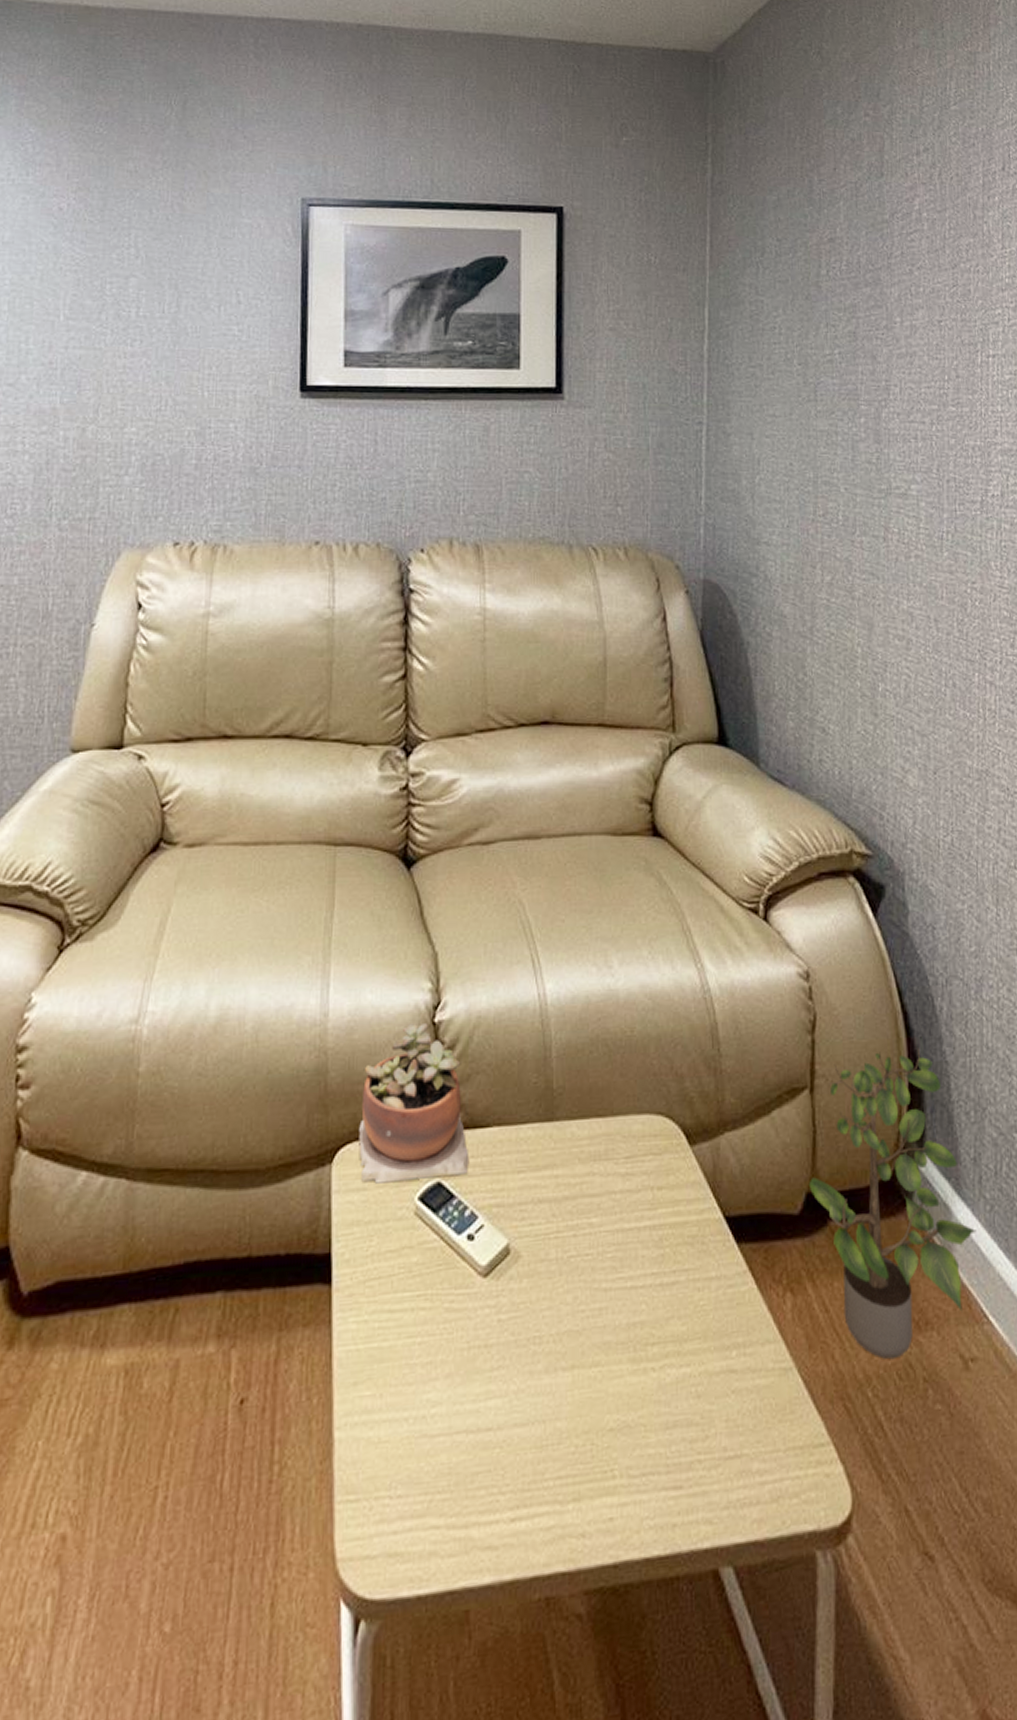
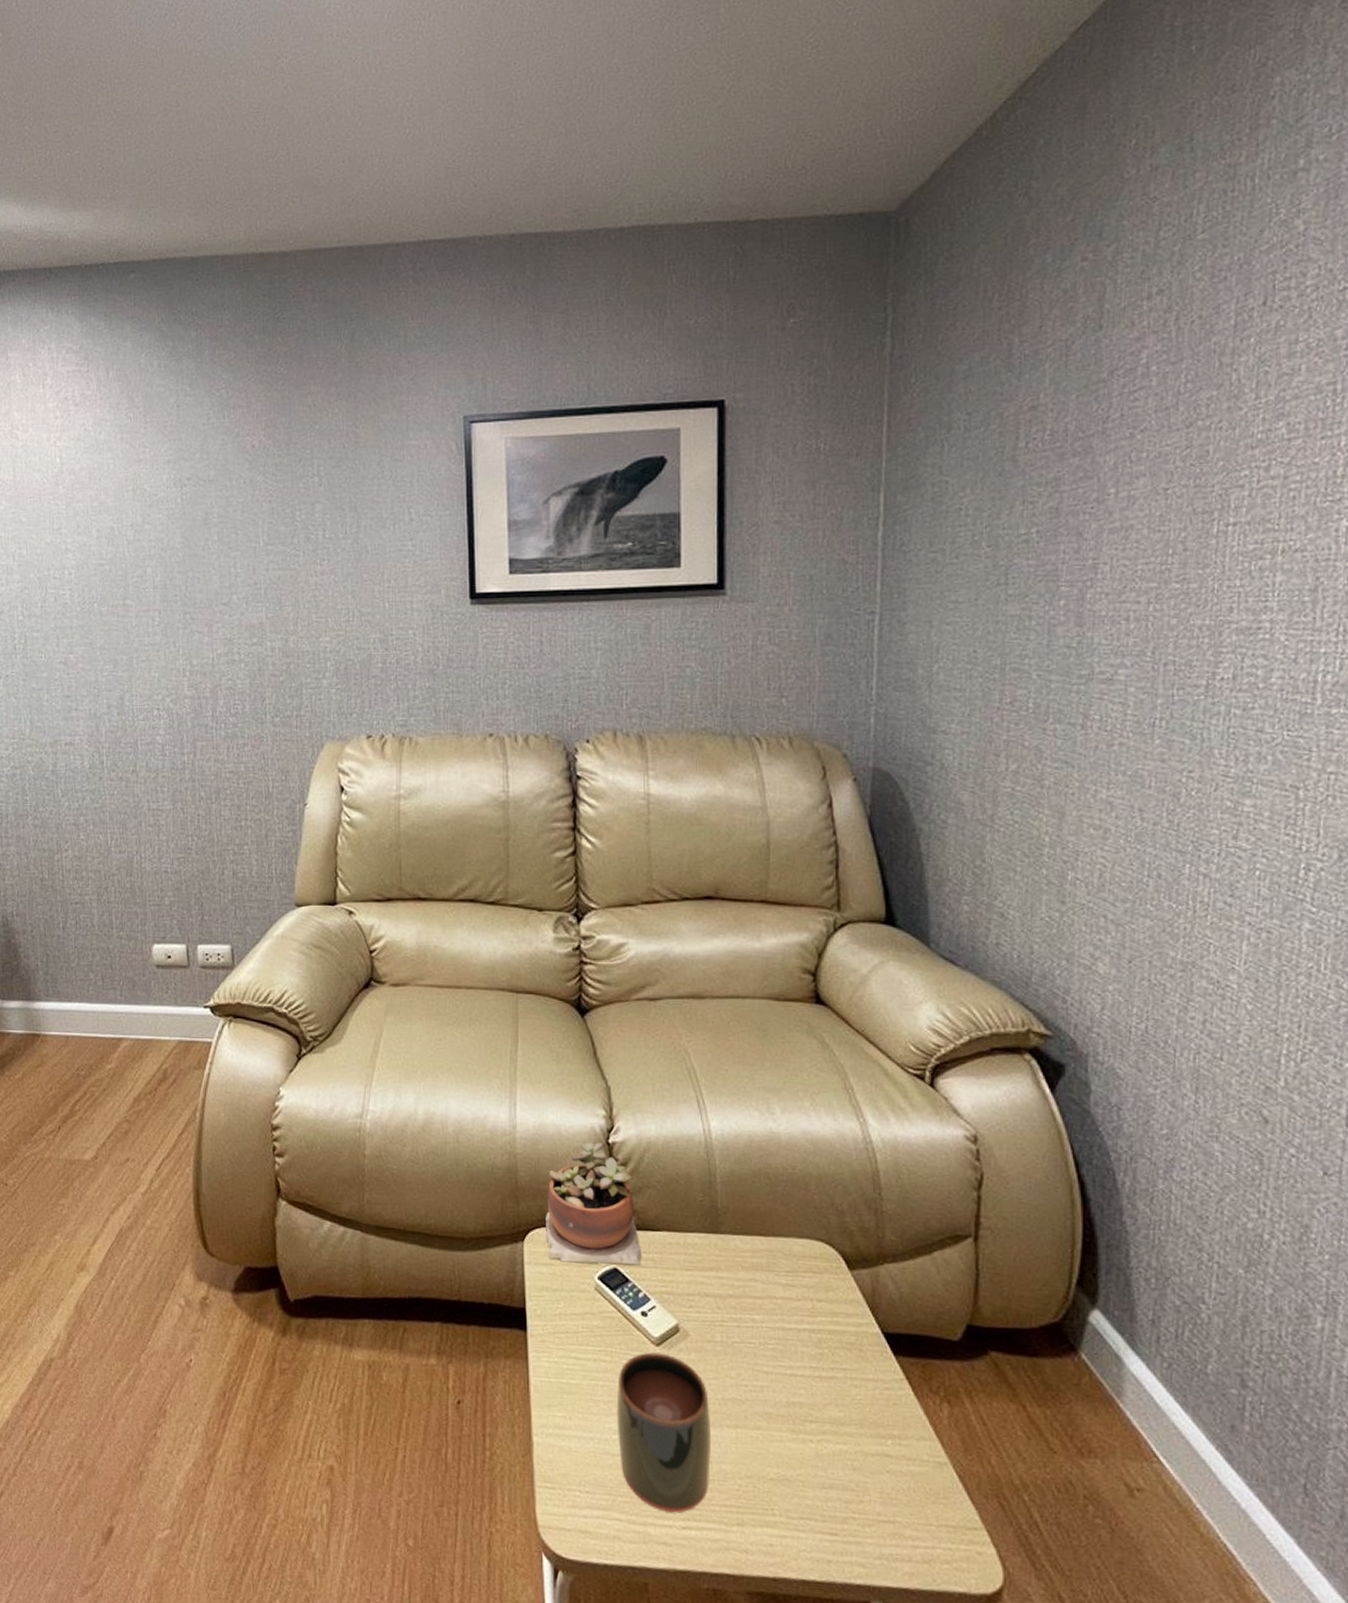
mug: none [436,1286,544,1501] -> present [616,1352,711,1512]
potted plant: present [808,1048,976,1360] -> none [969,1214,1150,1475]

